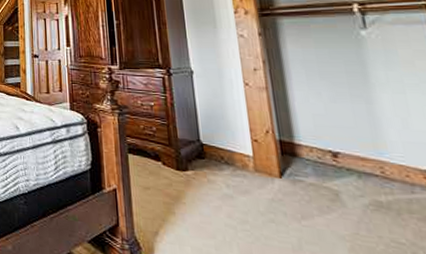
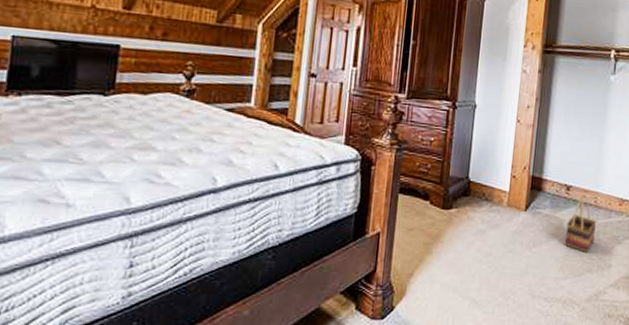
basket: none [344,163,396,235] -> present [564,195,597,254]

